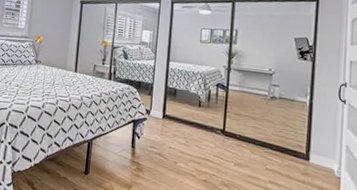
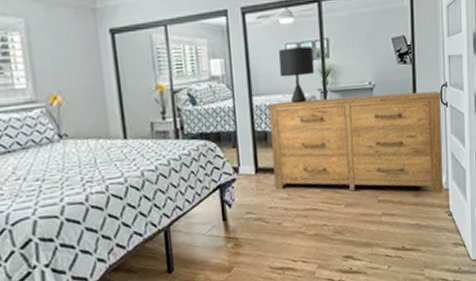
dresser: none [177,69,341,180] -> present [268,91,444,194]
lamp: none [193,31,224,74] -> present [278,46,315,104]

